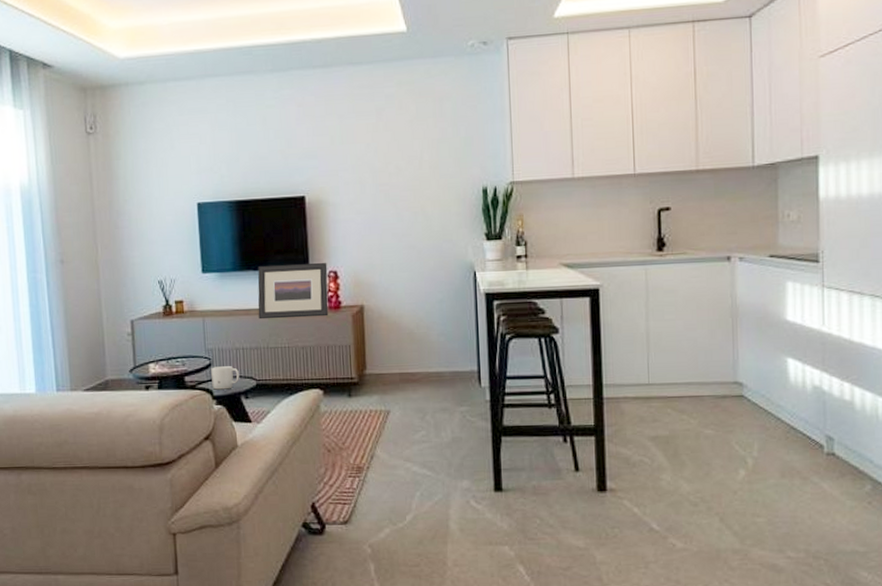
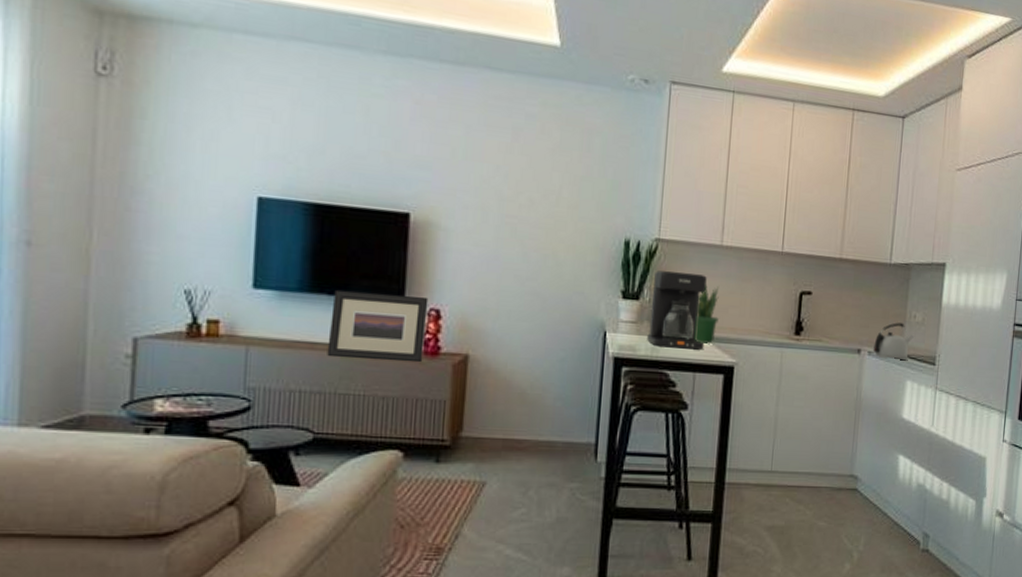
mug: present [211,365,240,390] -> none [248,410,292,442]
coffee maker: none [513,208,568,279] -> present [647,270,707,350]
planter: none [556,216,579,272] -> present [694,285,720,345]
kettle: none [745,224,790,263] -> present [873,322,914,361]

